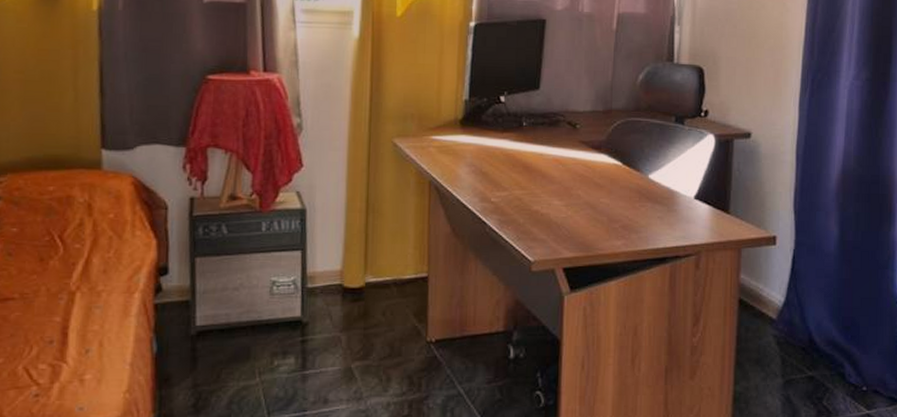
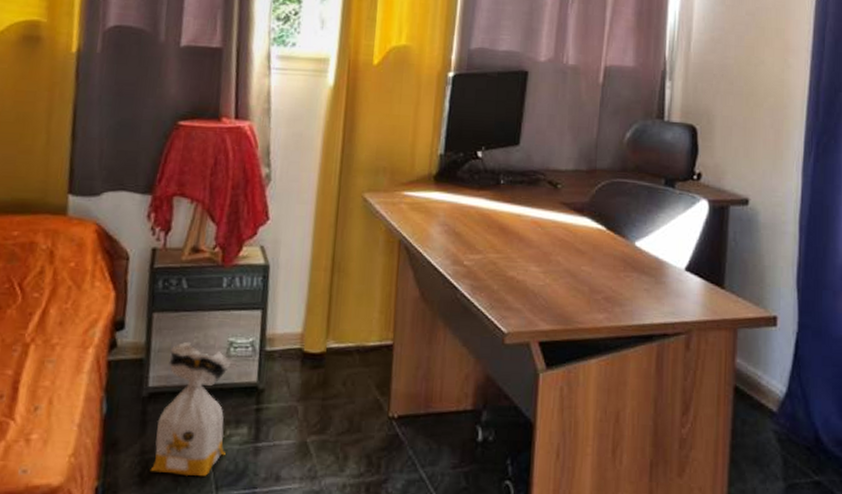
bag: none [203,284,276,405] -> present [150,342,232,477]

